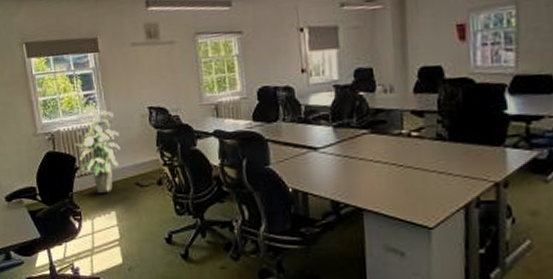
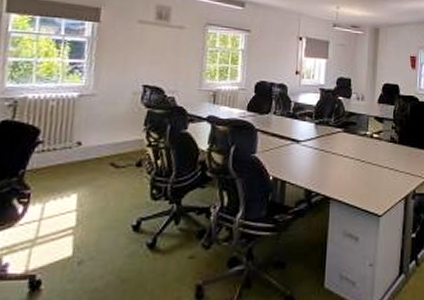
indoor plant: present [74,107,120,193] -> none [41,76,103,172]

